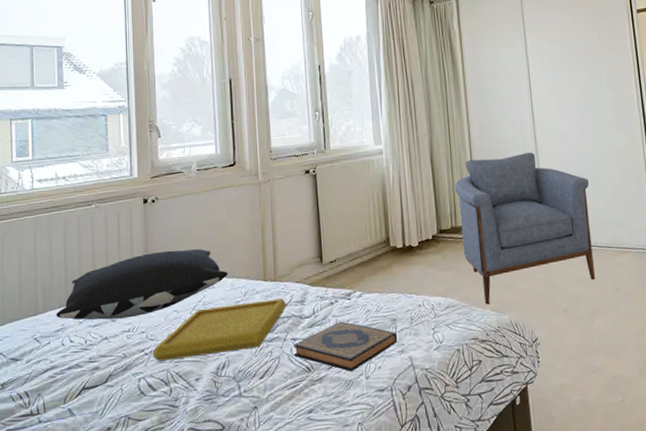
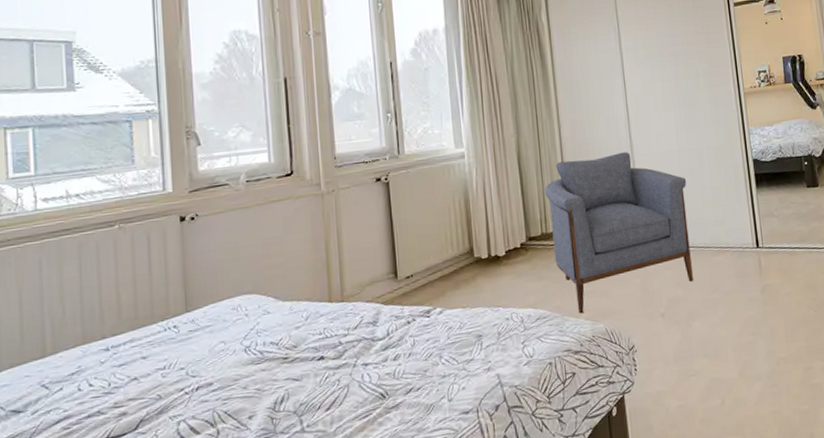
pillow: present [56,249,228,320] -> none [70,270,286,361]
serving tray: present [153,298,287,361] -> none [195,320,357,400]
hardback book: present [293,321,398,372] -> none [364,341,484,395]

